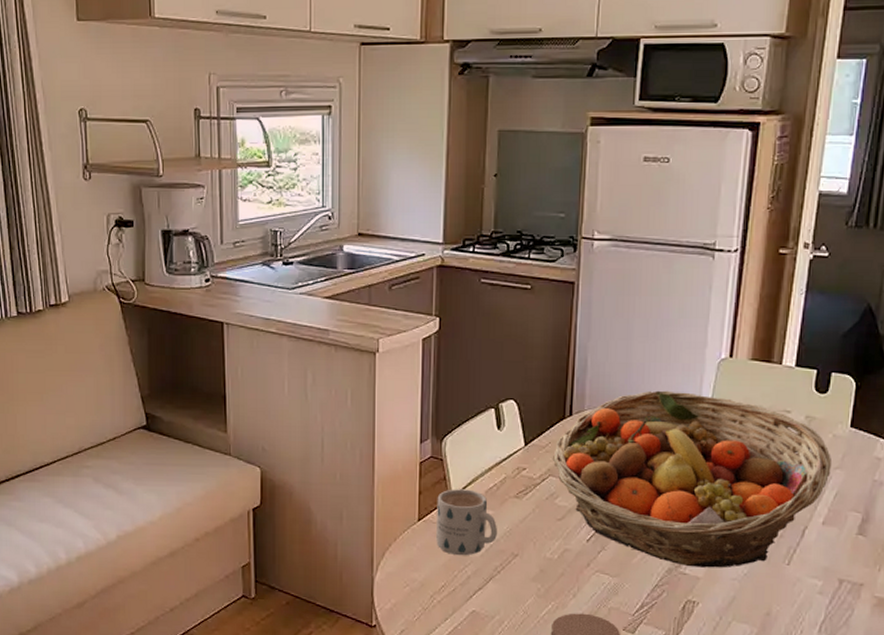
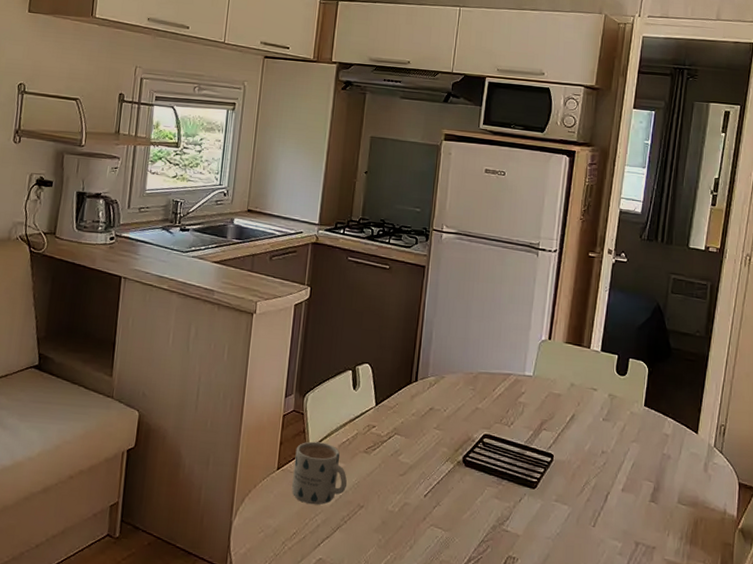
fruit basket: present [552,390,831,568] -> none [398,363,629,527]

